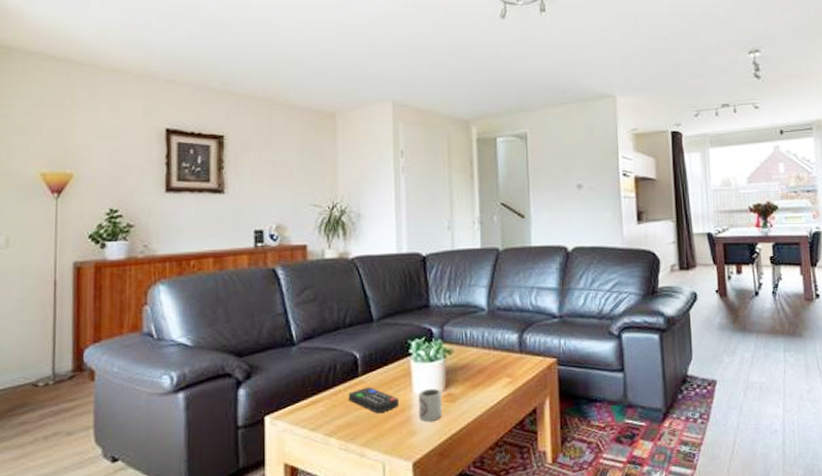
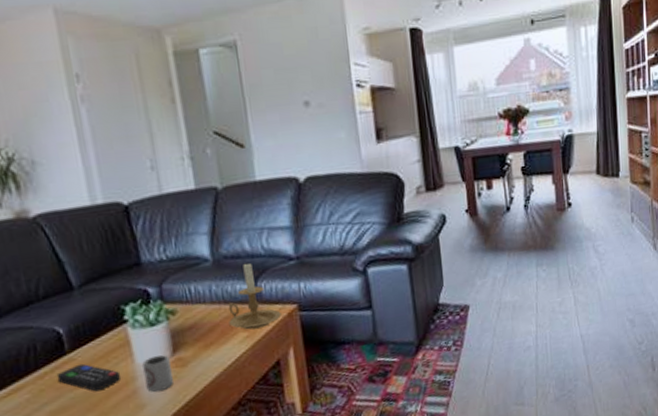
candle holder: none [496,314,542,376] -> present [228,261,282,330]

